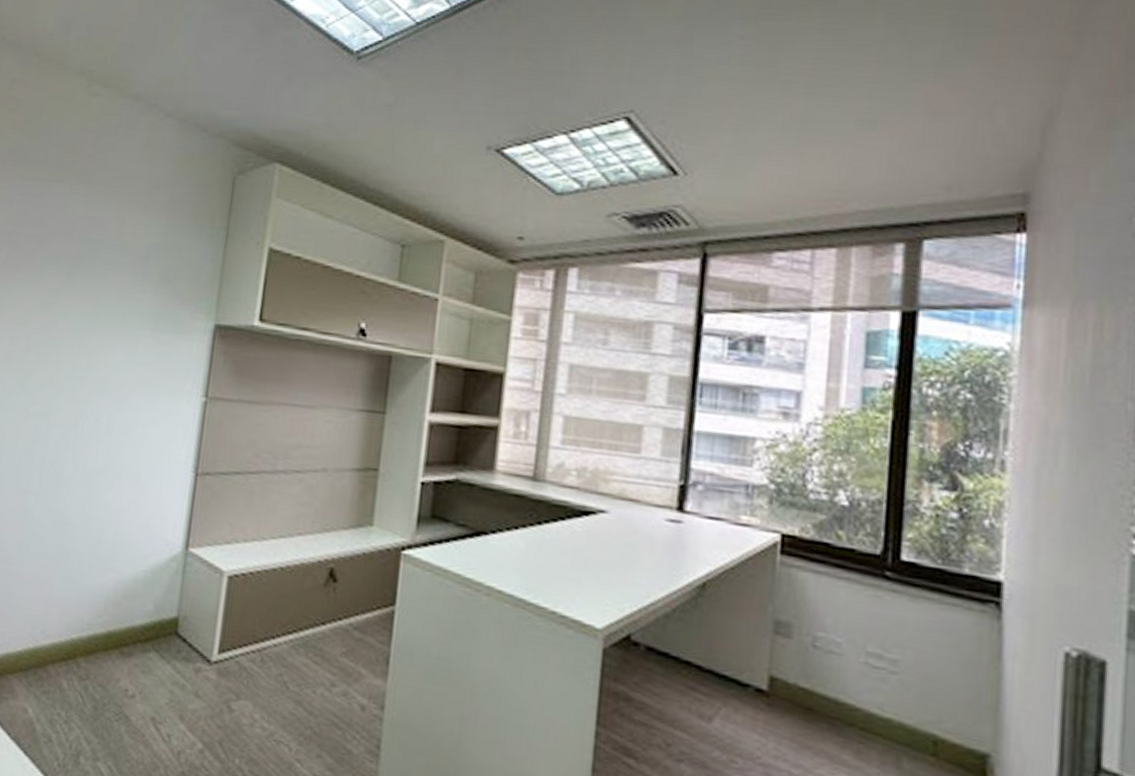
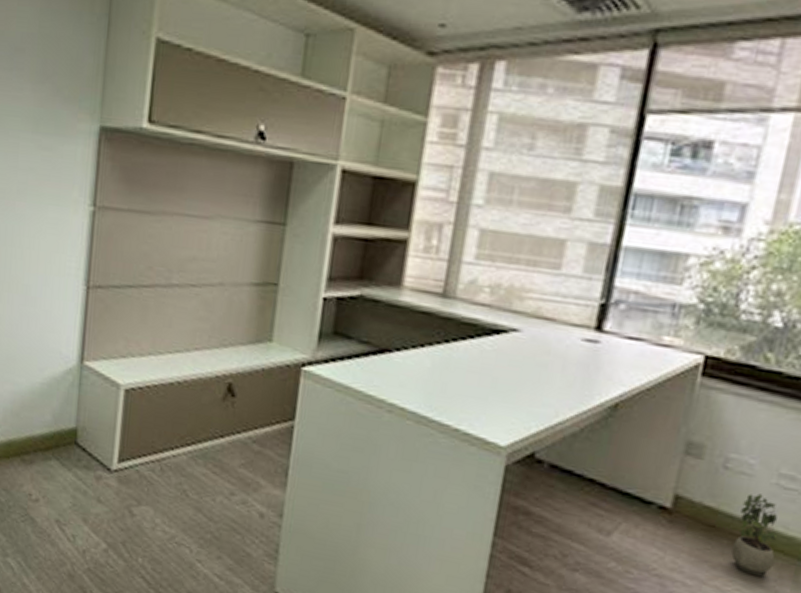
potted plant: none [831,673,875,764] -> present [731,493,778,577]

